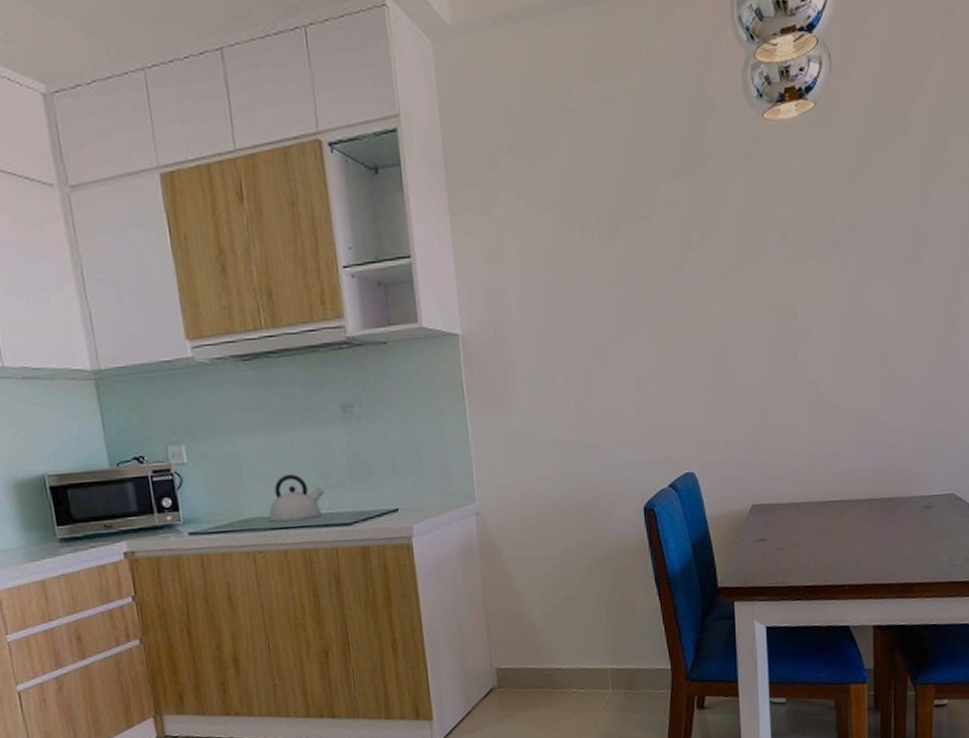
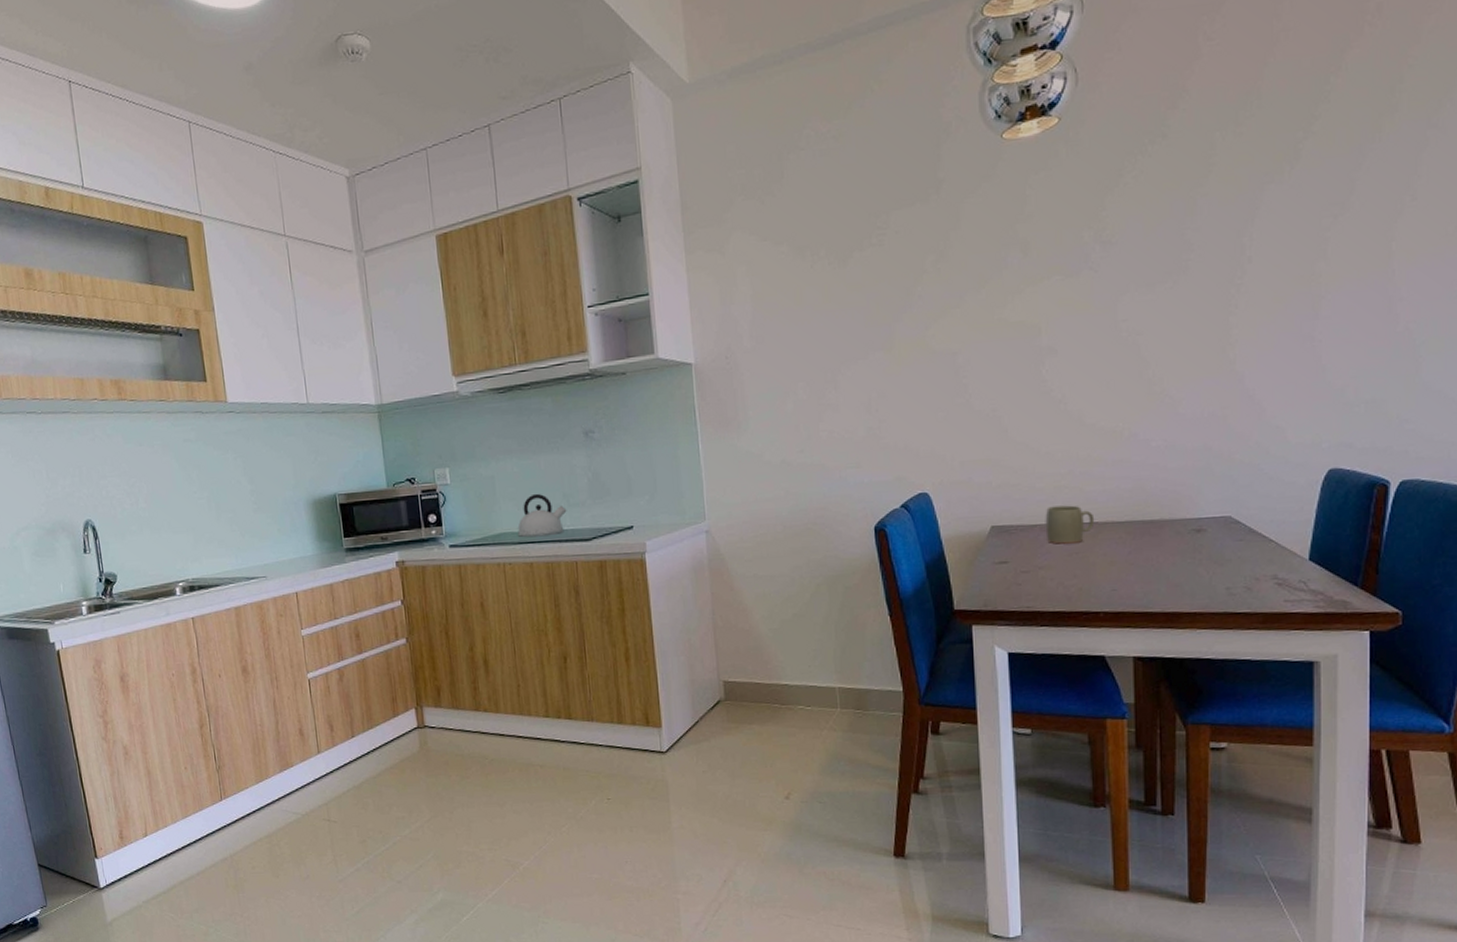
mug: none [799,484,842,522] -> present [1045,505,1095,544]

